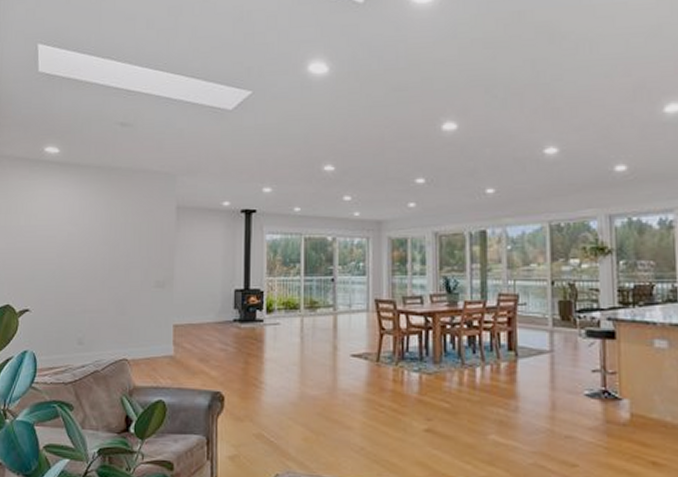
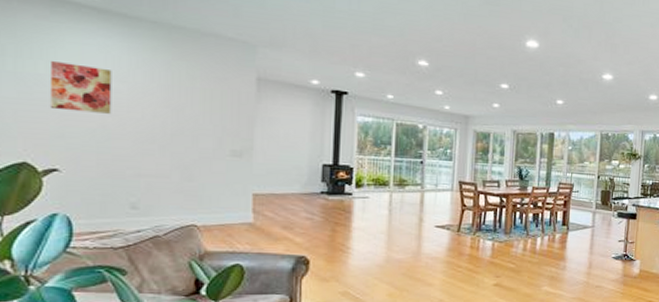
wall art: none [26,213,68,256] -> present [49,61,112,114]

